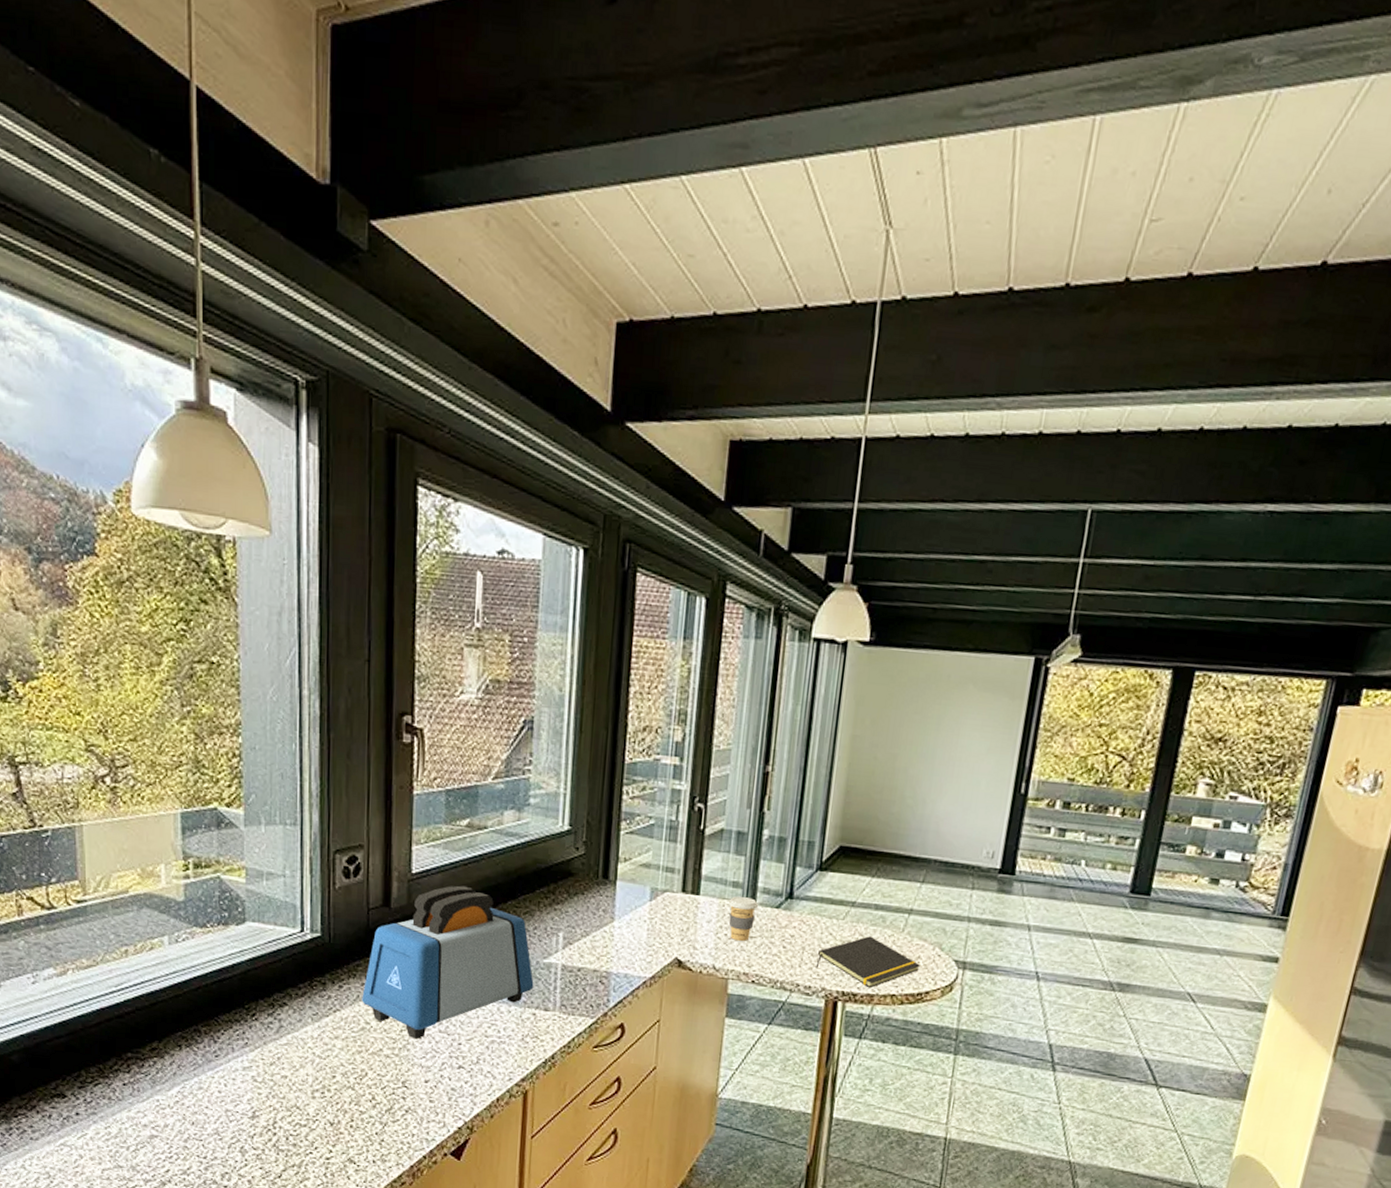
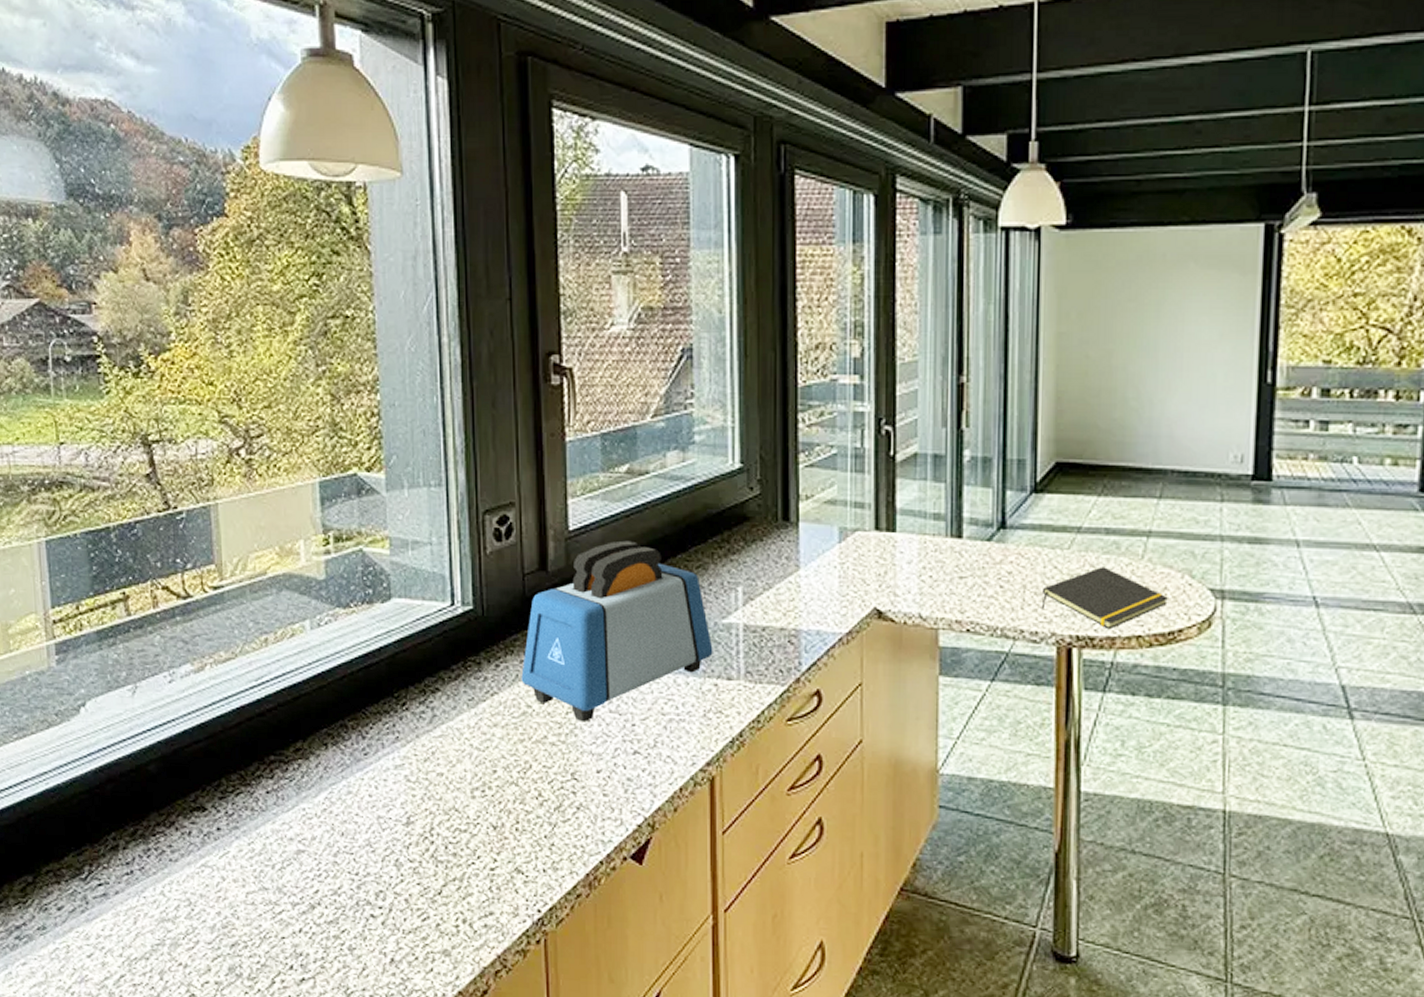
coffee cup: present [728,896,759,941] -> none [930,531,967,583]

